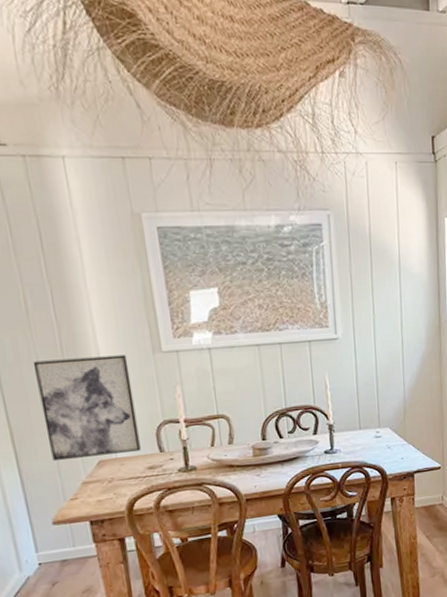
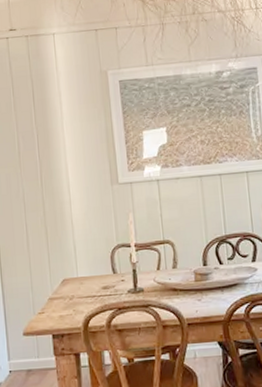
wall art: present [32,354,141,461] -> none [19,186,97,277]

